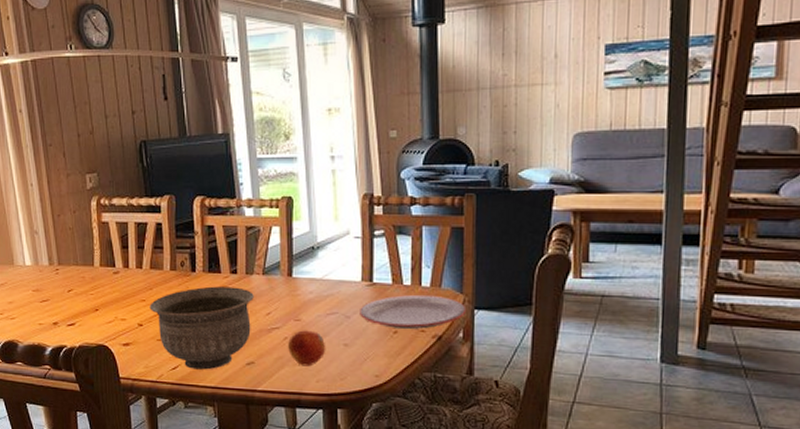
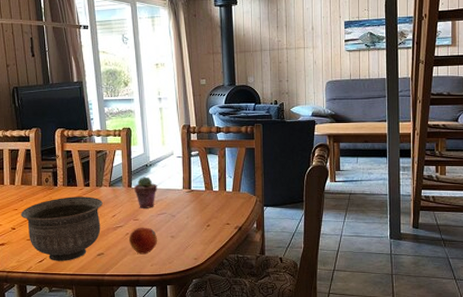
potted succulent: none [296,263,327,306] -> present [134,176,158,208]
plate: present [360,294,467,330] -> none [182,197,258,224]

